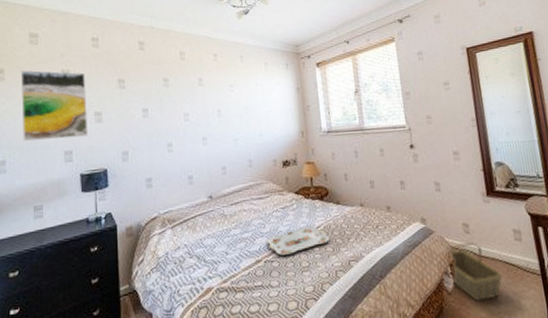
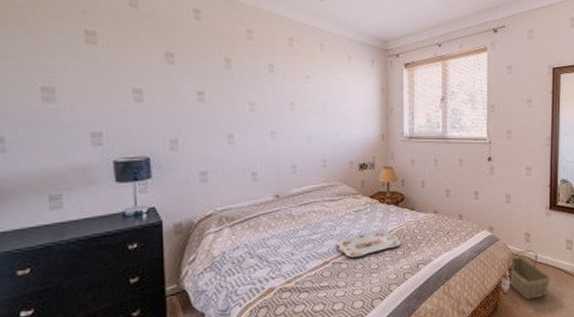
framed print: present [20,70,89,141] -> none [21,23,125,117]

